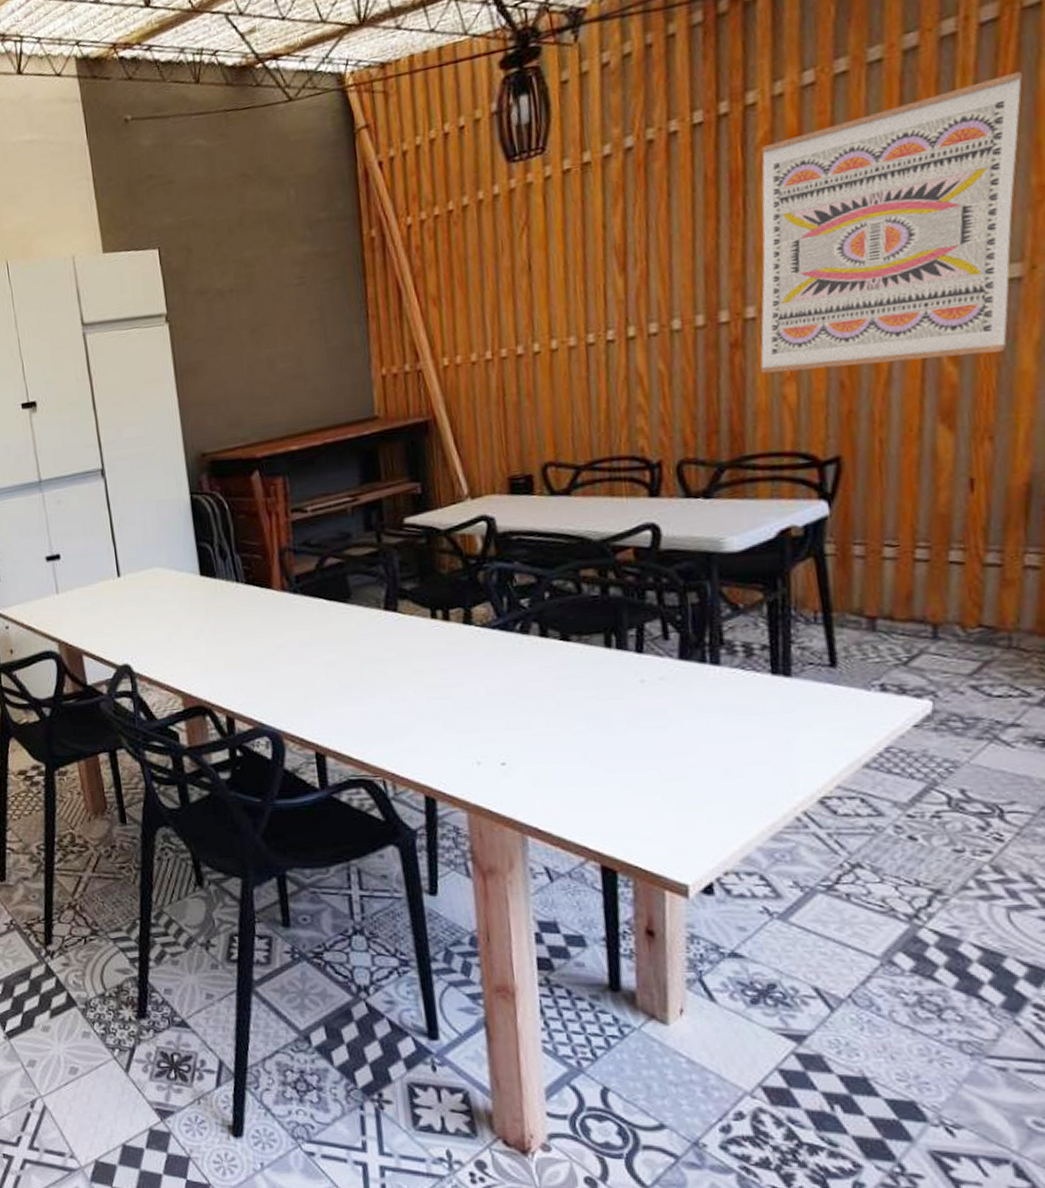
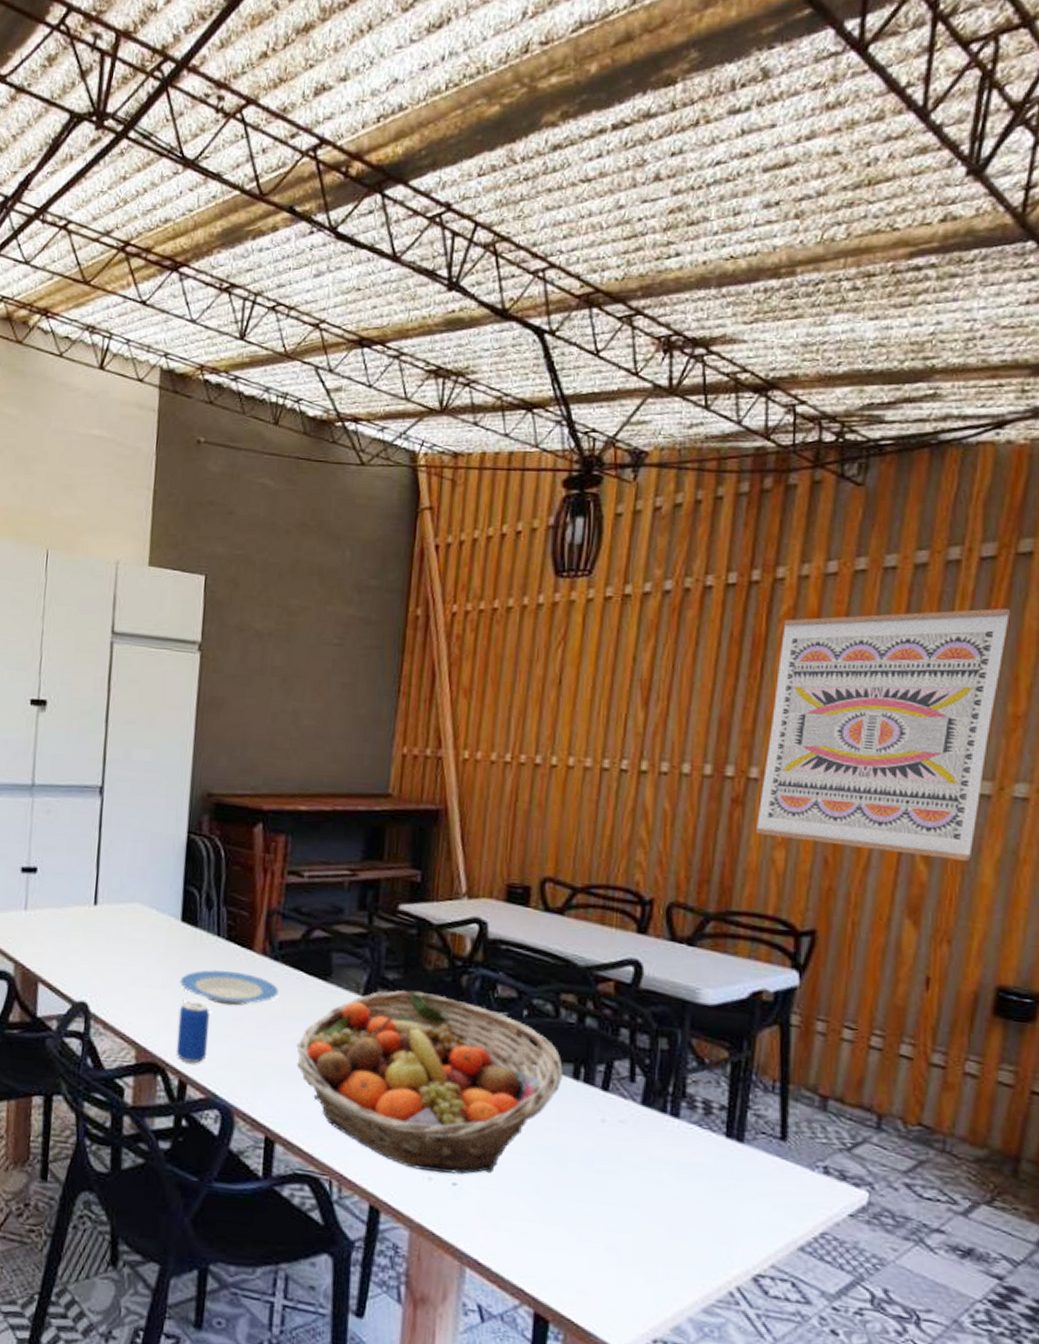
plate: none [209,610,304,643] -> present [180,970,279,1006]
beverage can: none [214,644,248,700] -> present [175,1000,211,1064]
fruit basket: none [329,595,595,757] -> present [296,989,563,1175]

